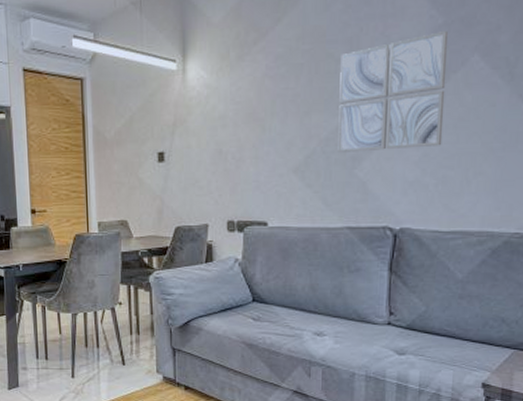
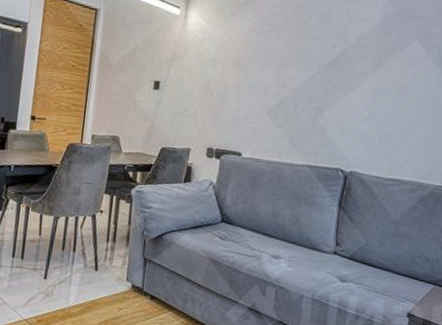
wall art: present [338,31,449,152] -> none [305,18,397,108]

